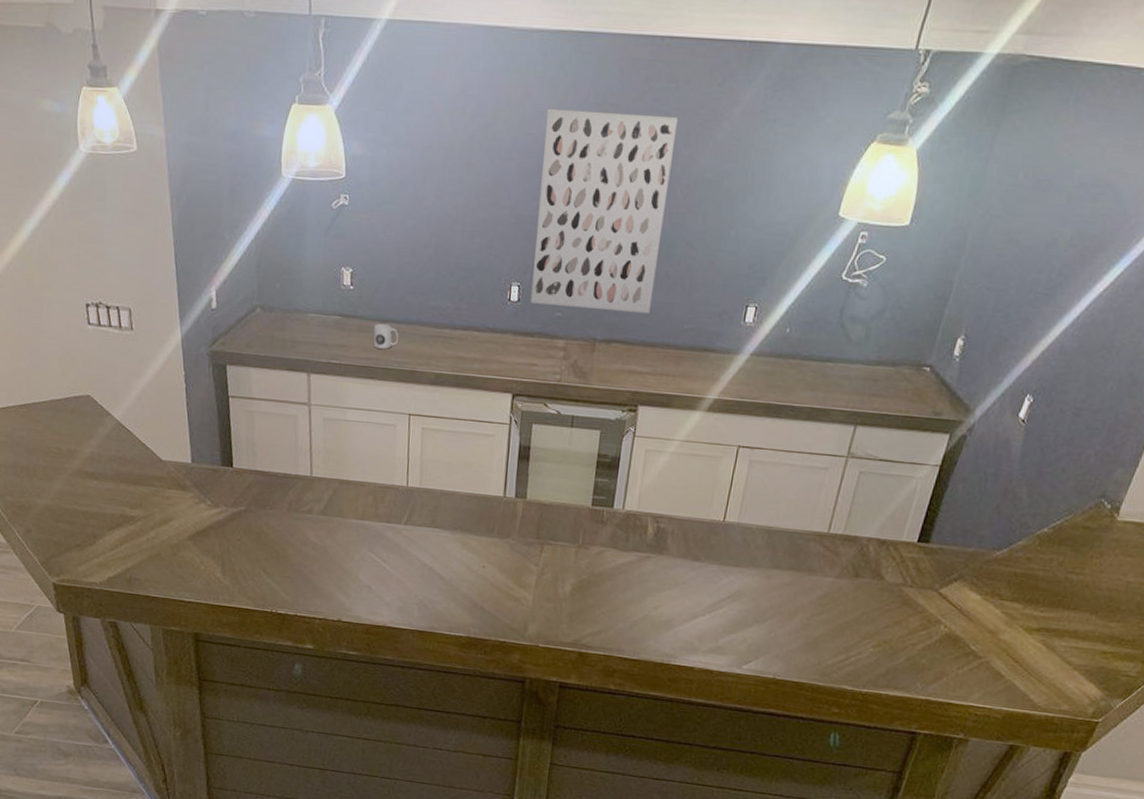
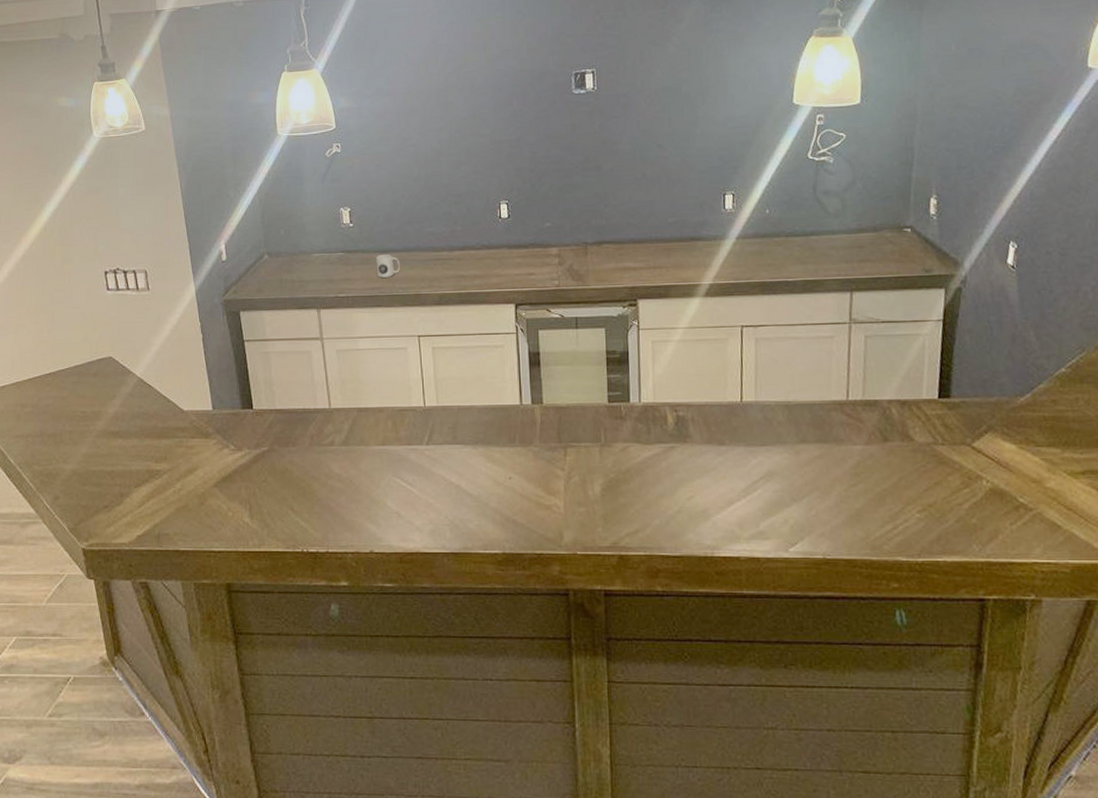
wall art: present [530,108,678,314] -> none [511,38,634,218]

